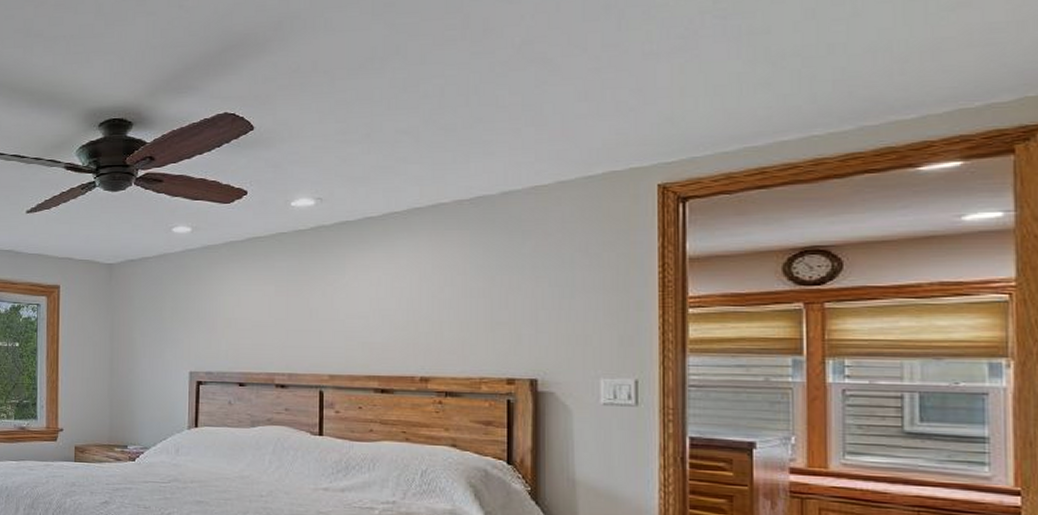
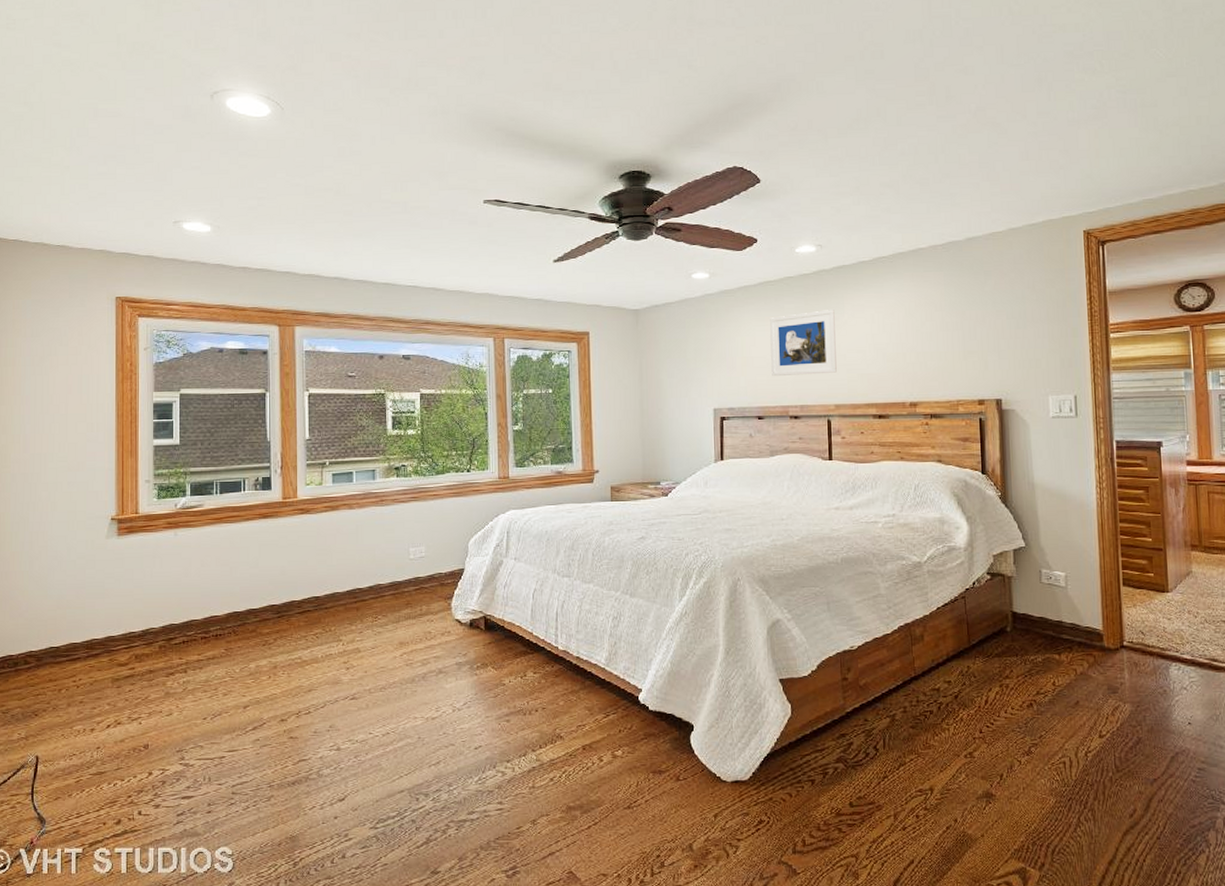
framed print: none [257,270,334,341] -> present [770,310,837,377]

